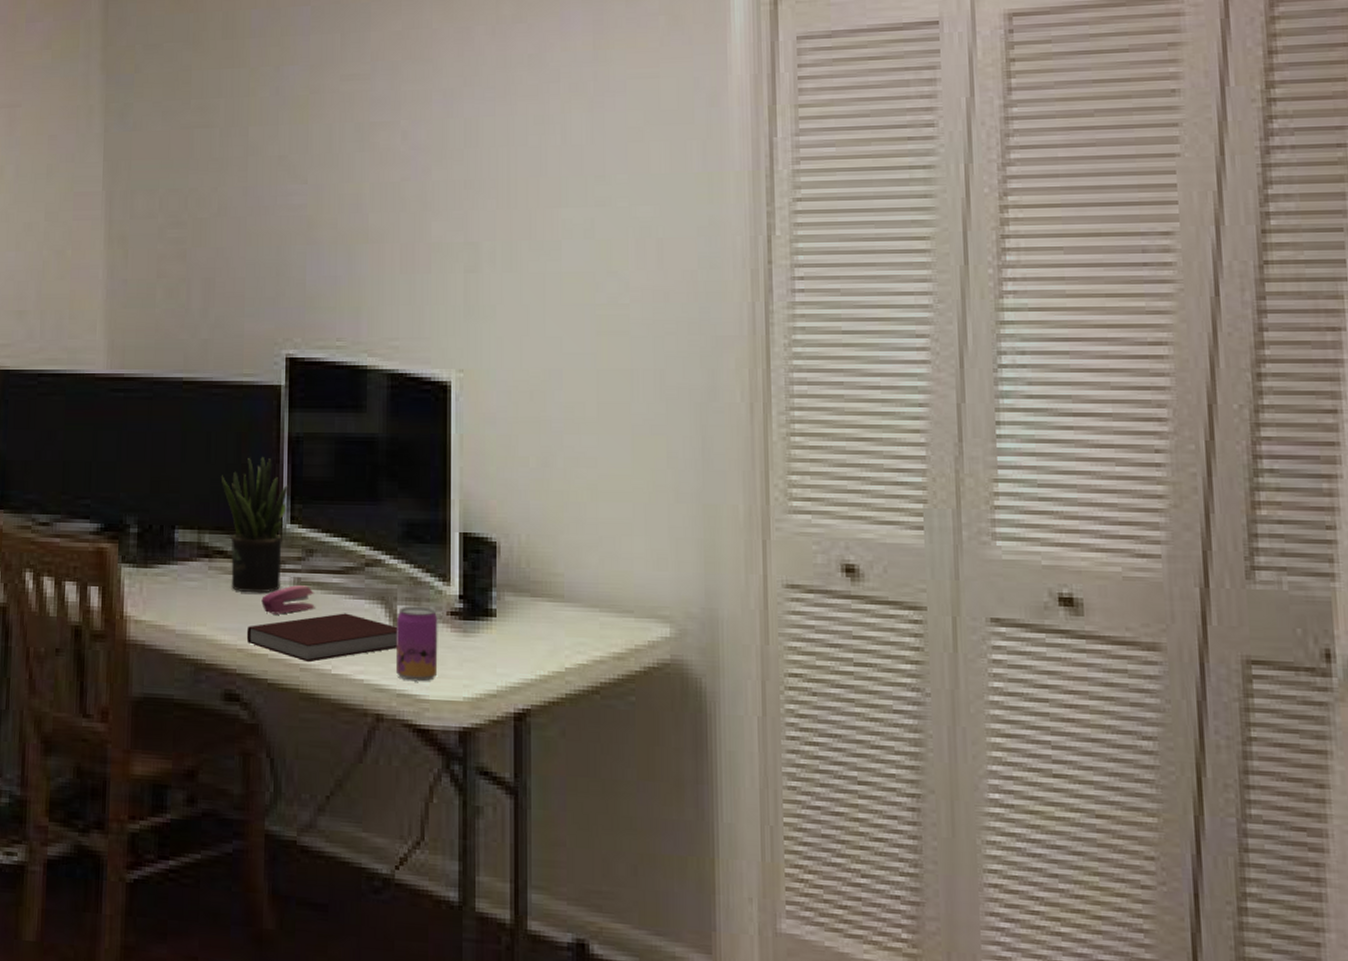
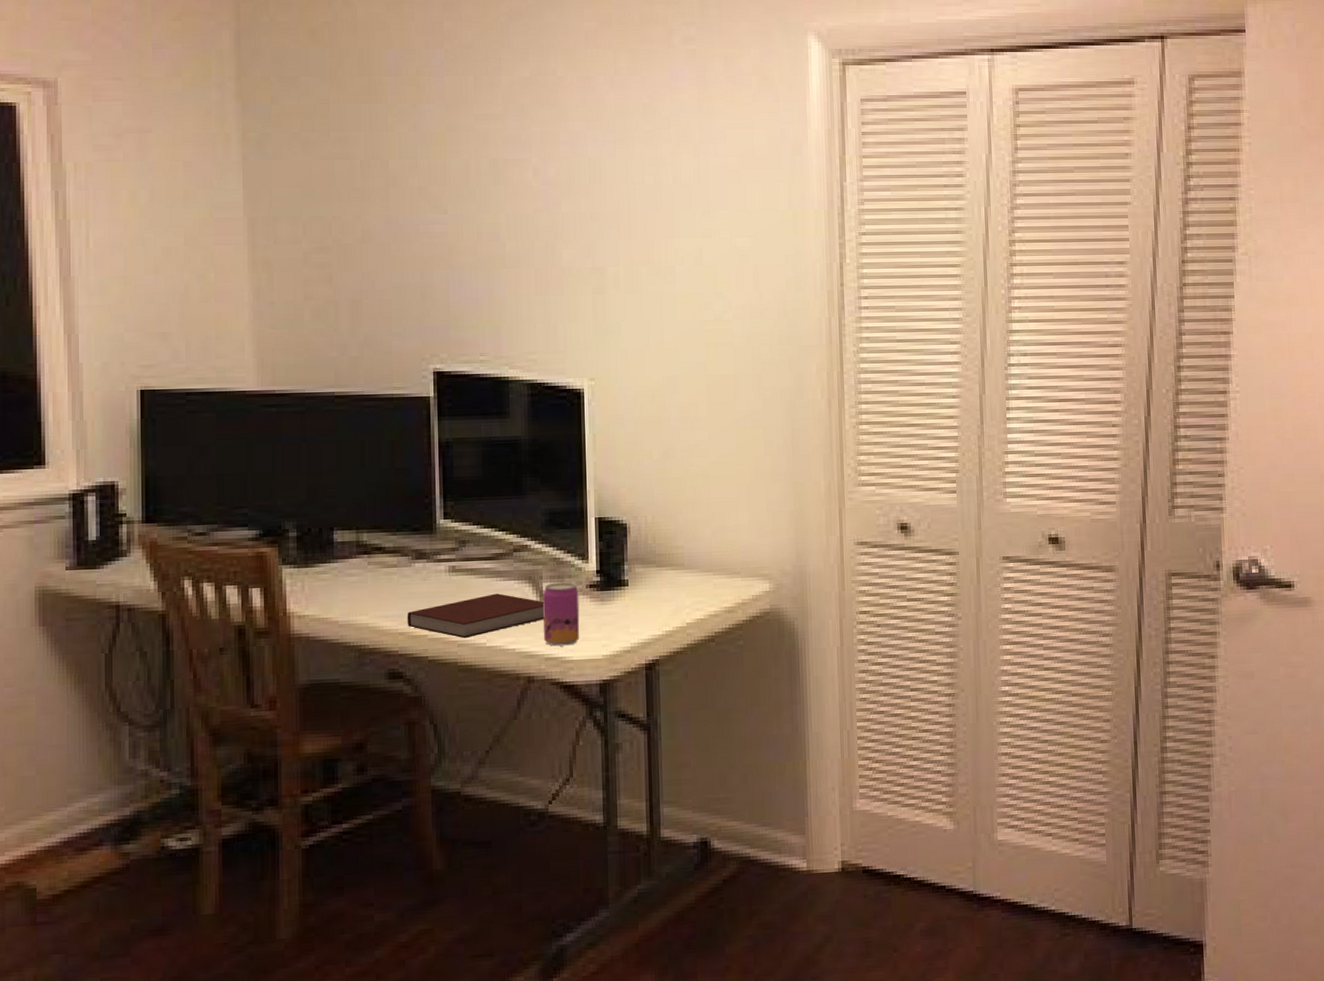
potted plant: present [222,457,288,594] -> none [377,461,440,582]
stapler: present [261,585,315,615] -> none [419,572,469,600]

